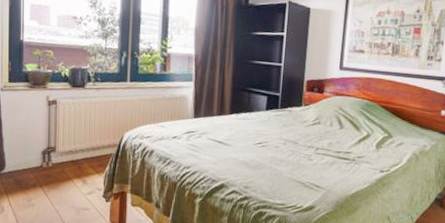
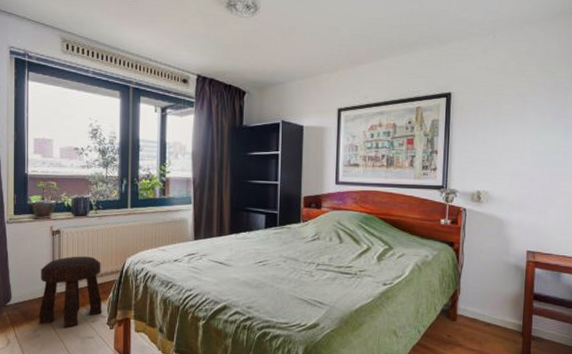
stool: none [34,127,98,199] -> present [39,256,102,328]

